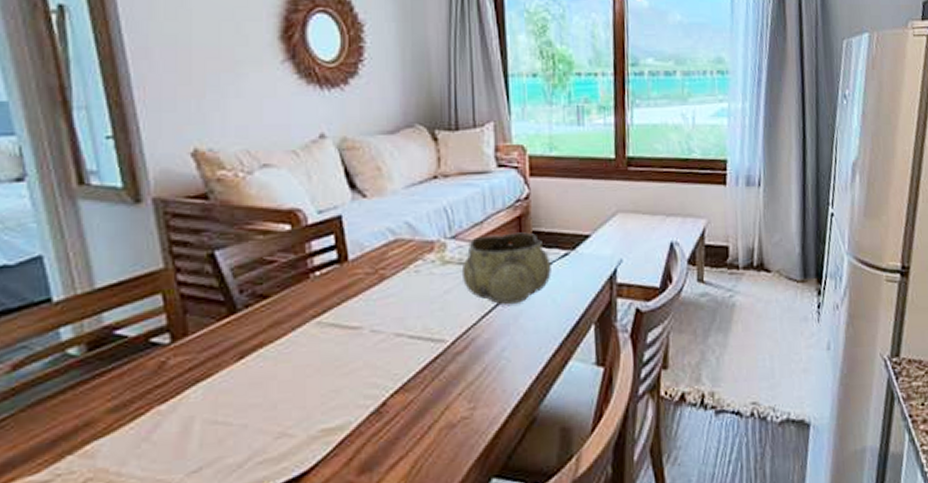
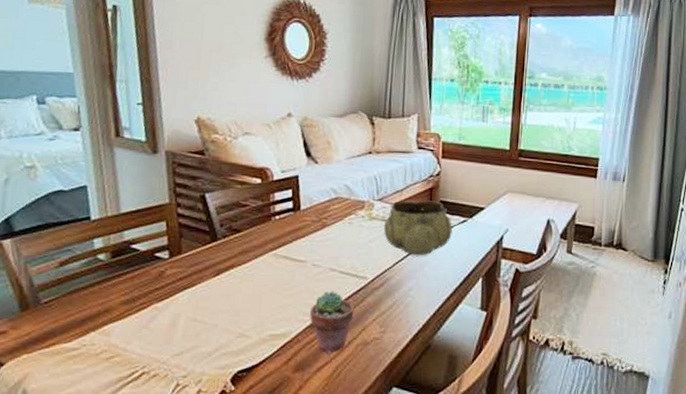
potted succulent: none [374,362,432,445] -> present [310,291,354,353]

